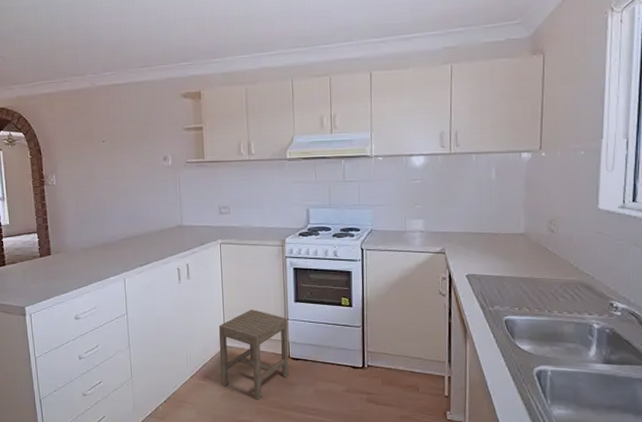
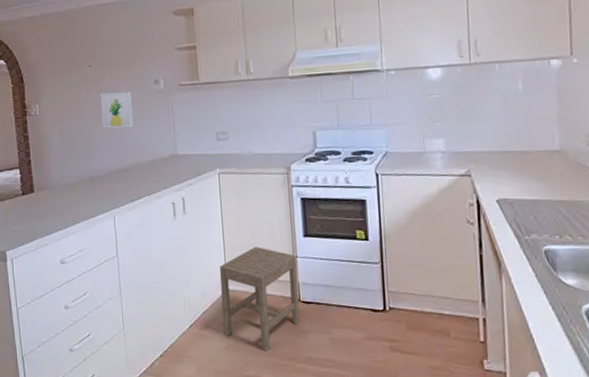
wall art: none [113,166,143,200] -> present [100,91,133,128]

